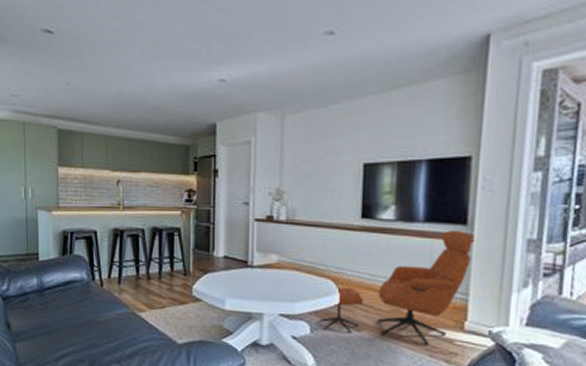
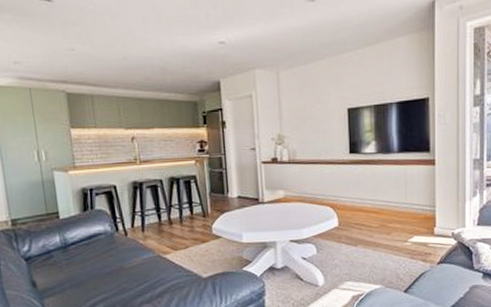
lounge chair: present [319,231,474,345] -> none [323,157,436,250]

